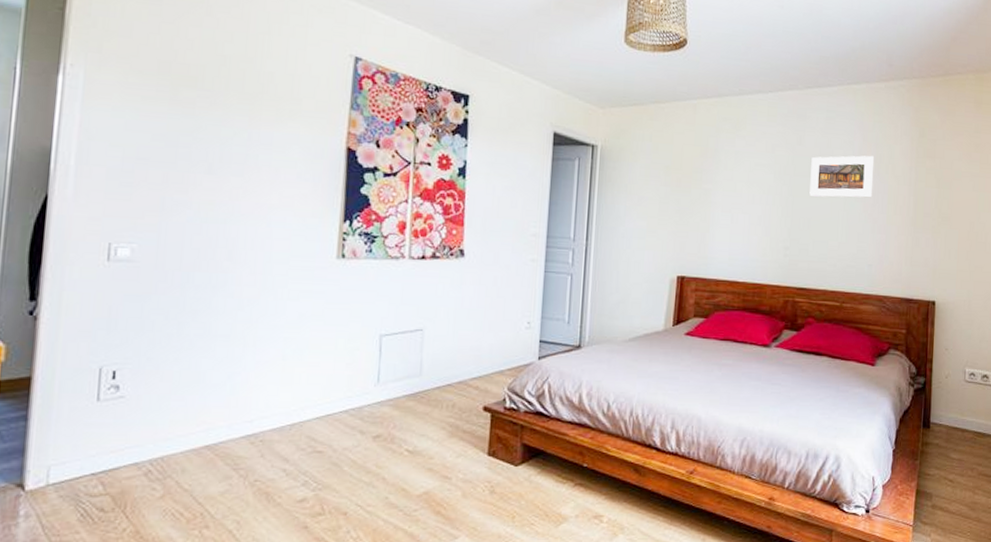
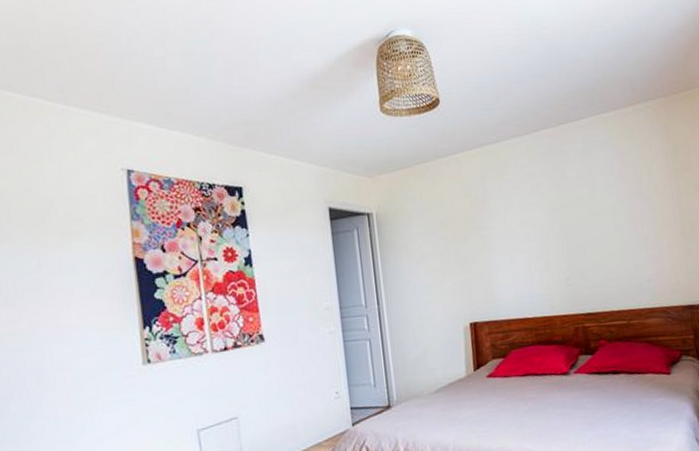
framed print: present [809,155,874,198] -> none [576,177,640,226]

